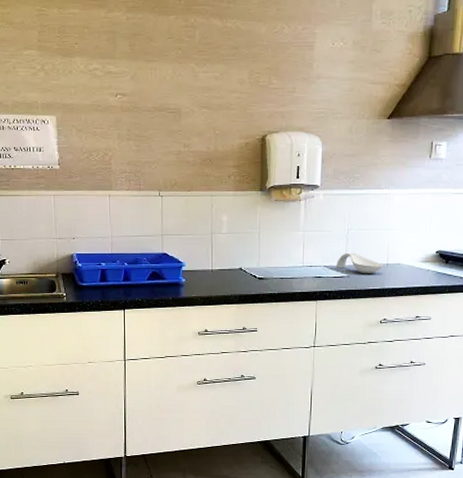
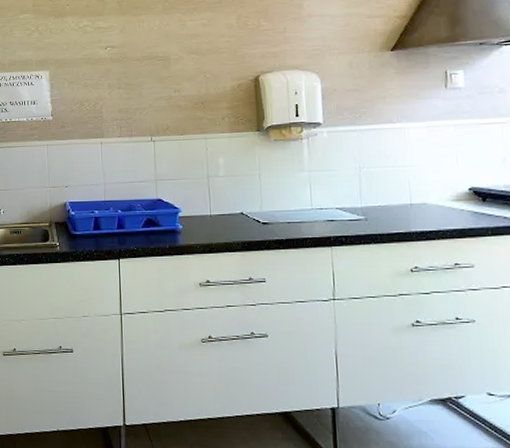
spoon rest: present [336,252,383,273] -> none [350,192,406,215]

